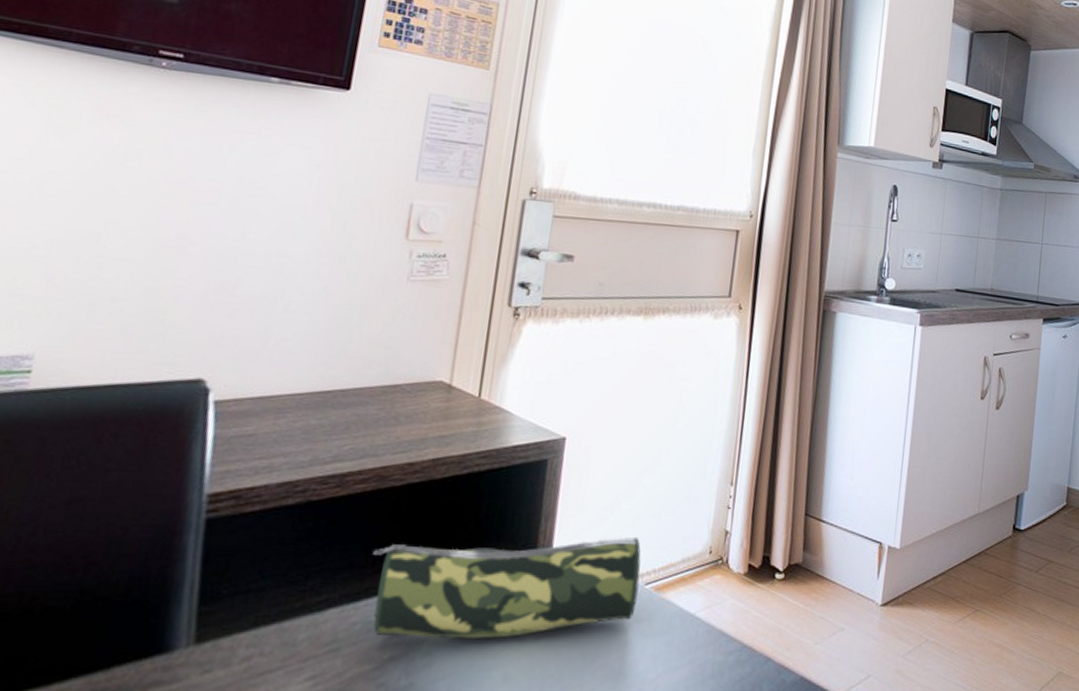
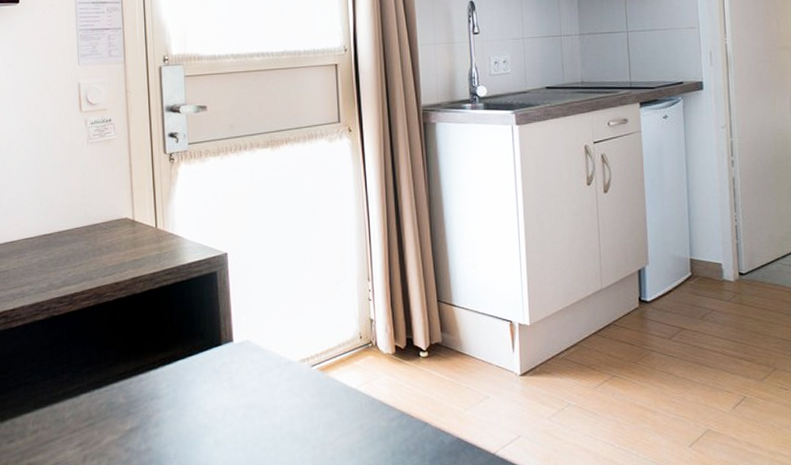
pencil case: present [373,536,641,640] -> none [104,328,307,414]

